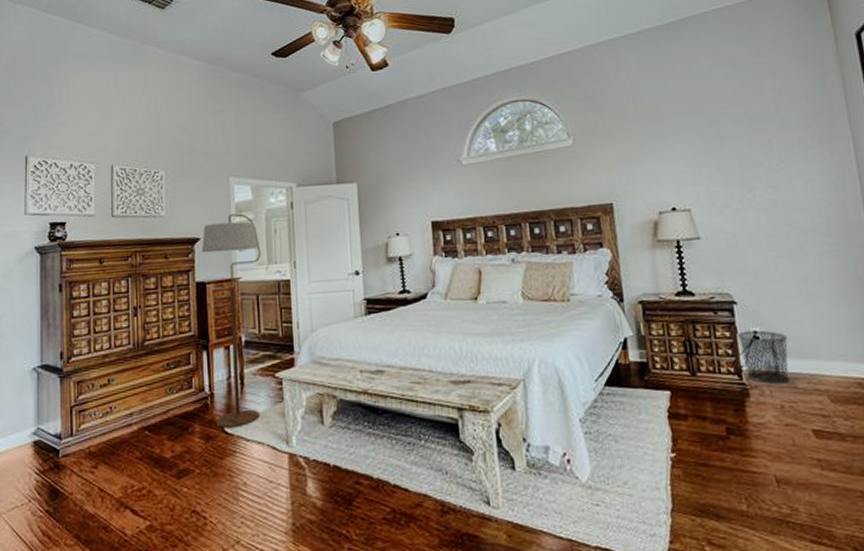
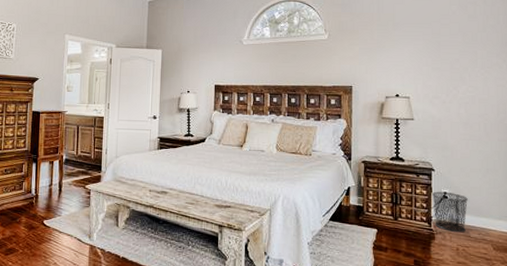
floor lamp: present [202,213,261,429] -> none [37,63,84,222]

